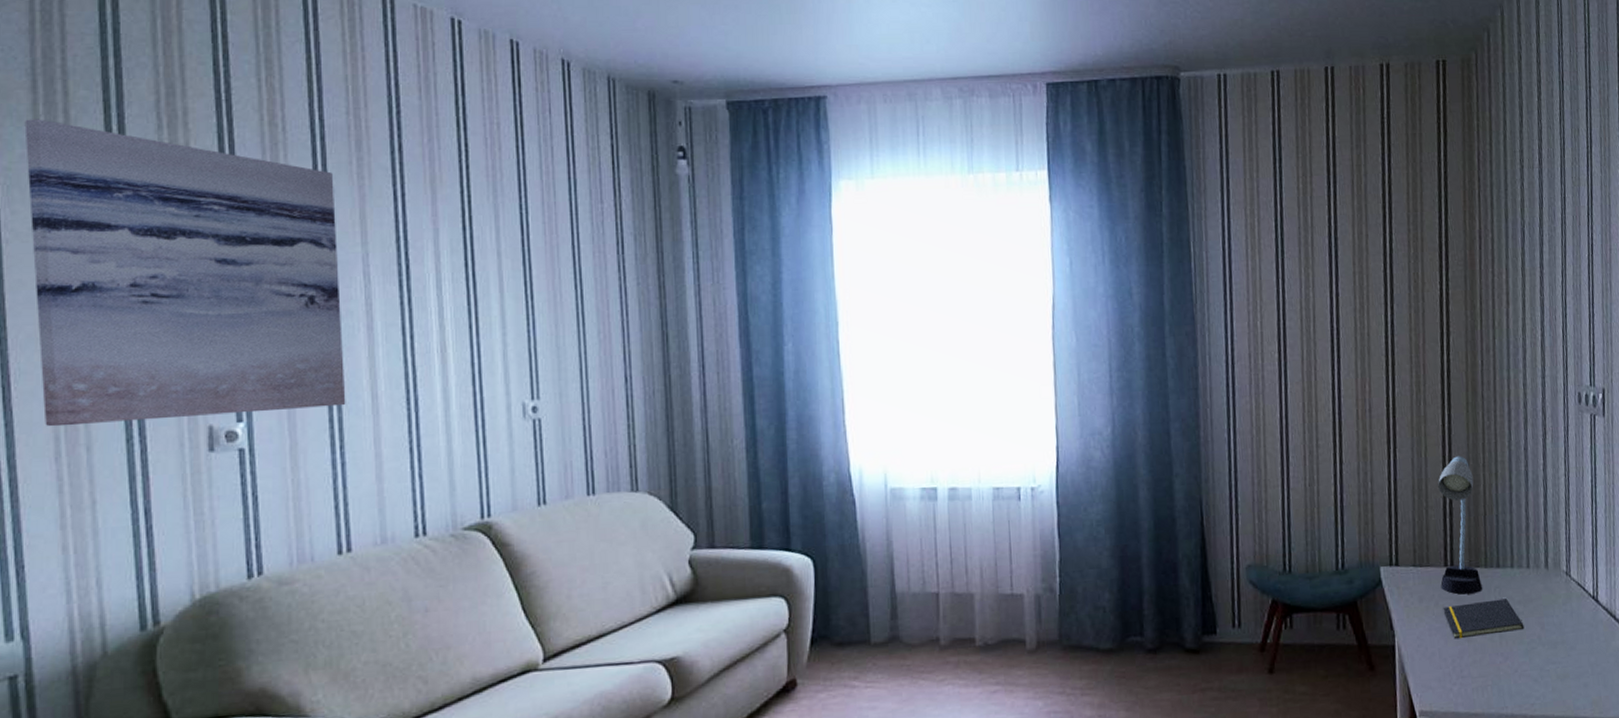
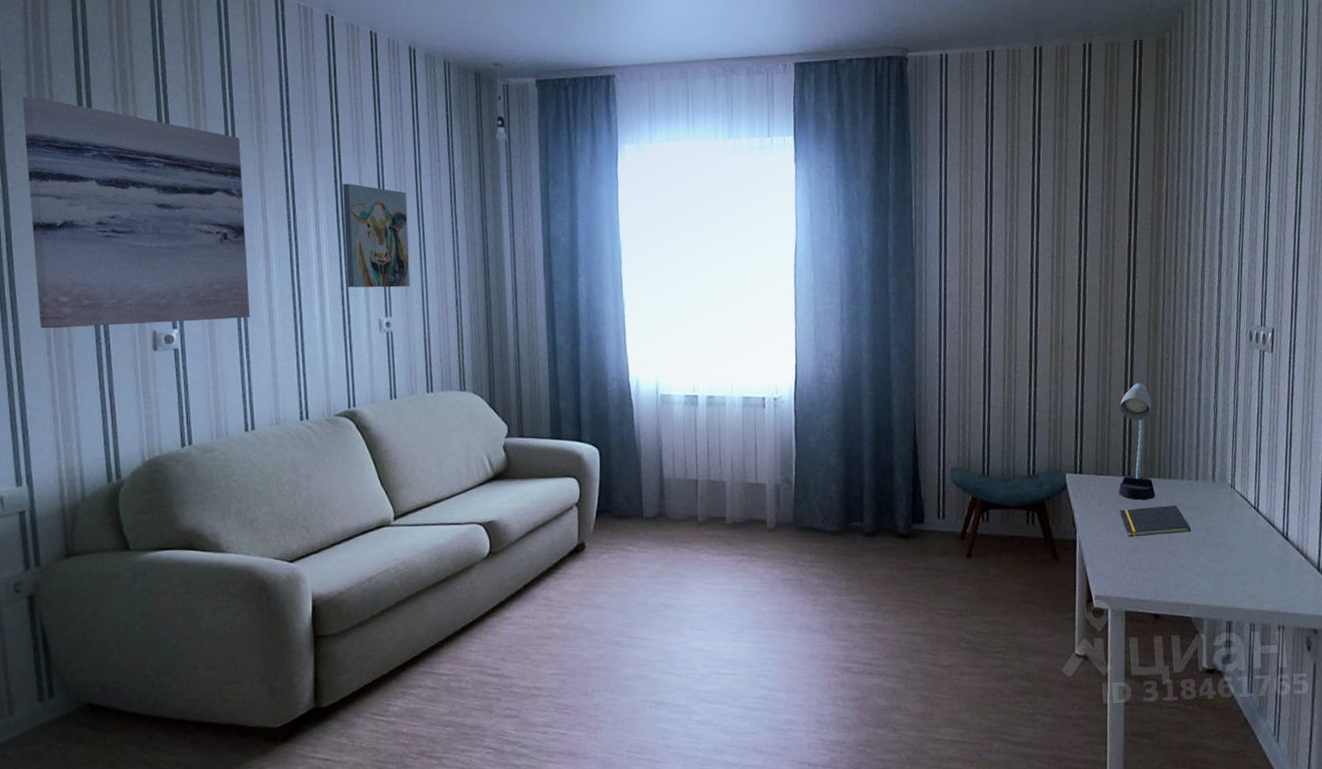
wall art: none [474,230,564,364] -> present [343,183,410,288]

